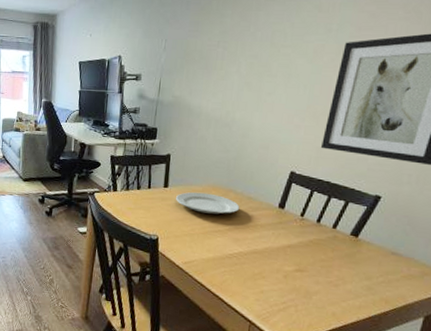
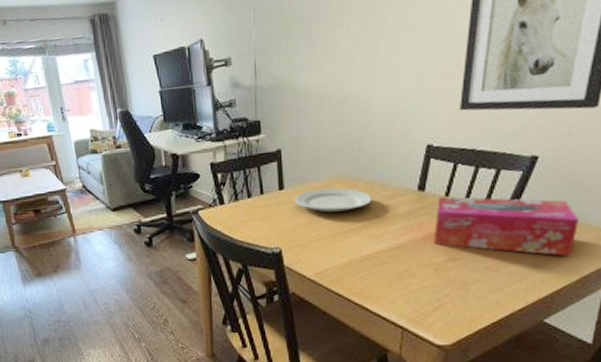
tissue box: none [286,216,409,285] -> present [434,196,579,257]

